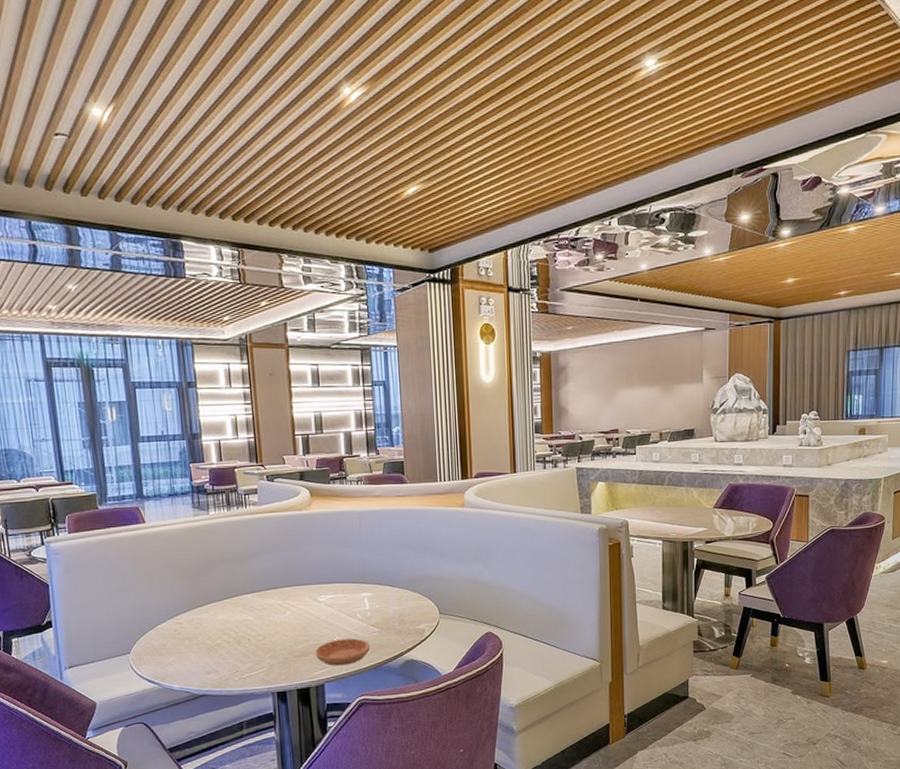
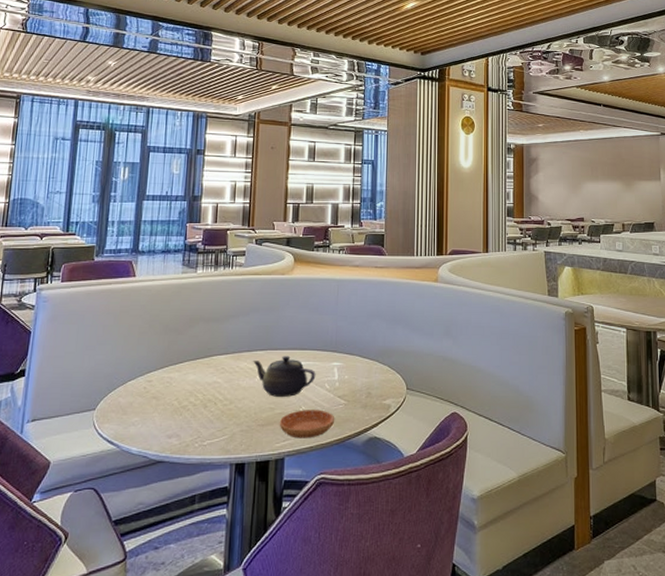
teapot: none [280,590,347,630] -> present [252,356,316,397]

